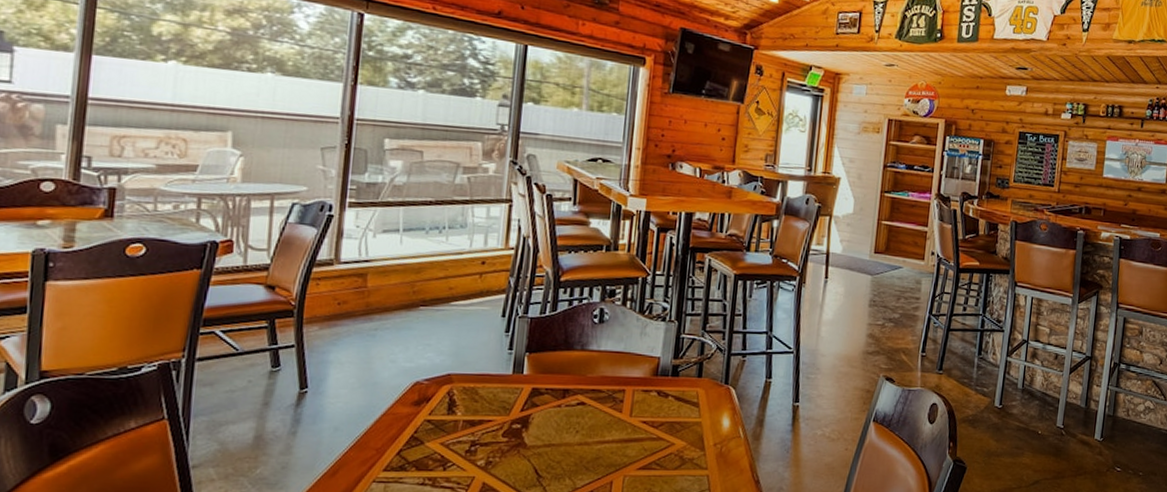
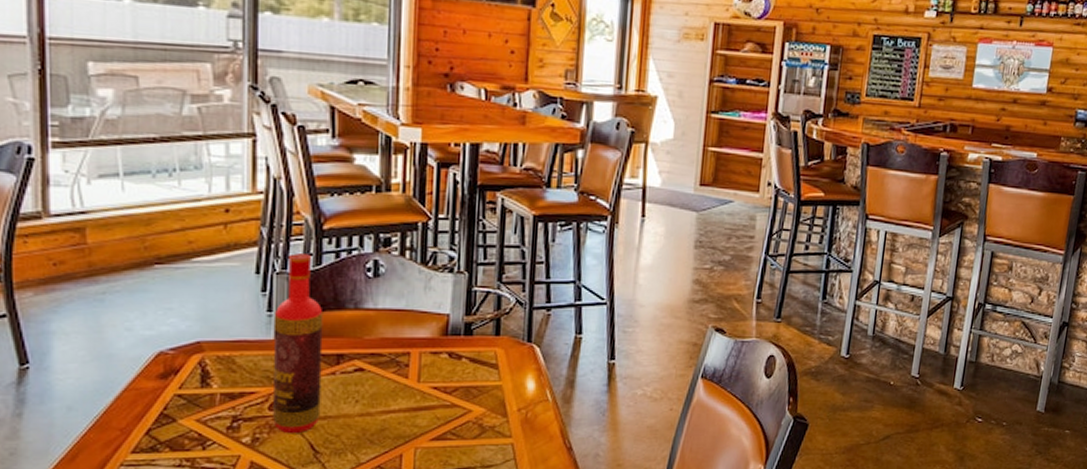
bottle: none [505,301,555,459] -> present [273,253,324,434]

